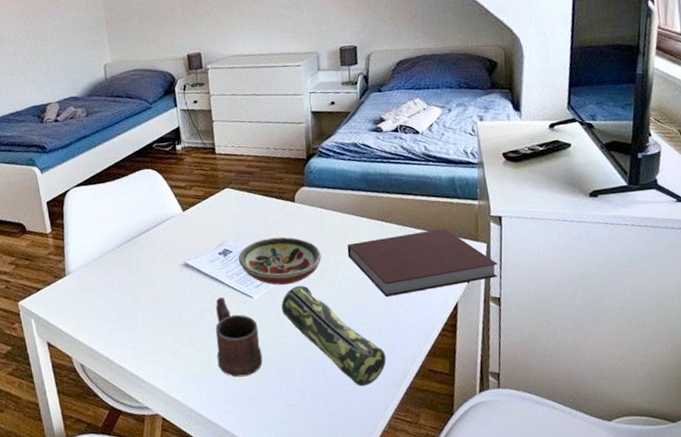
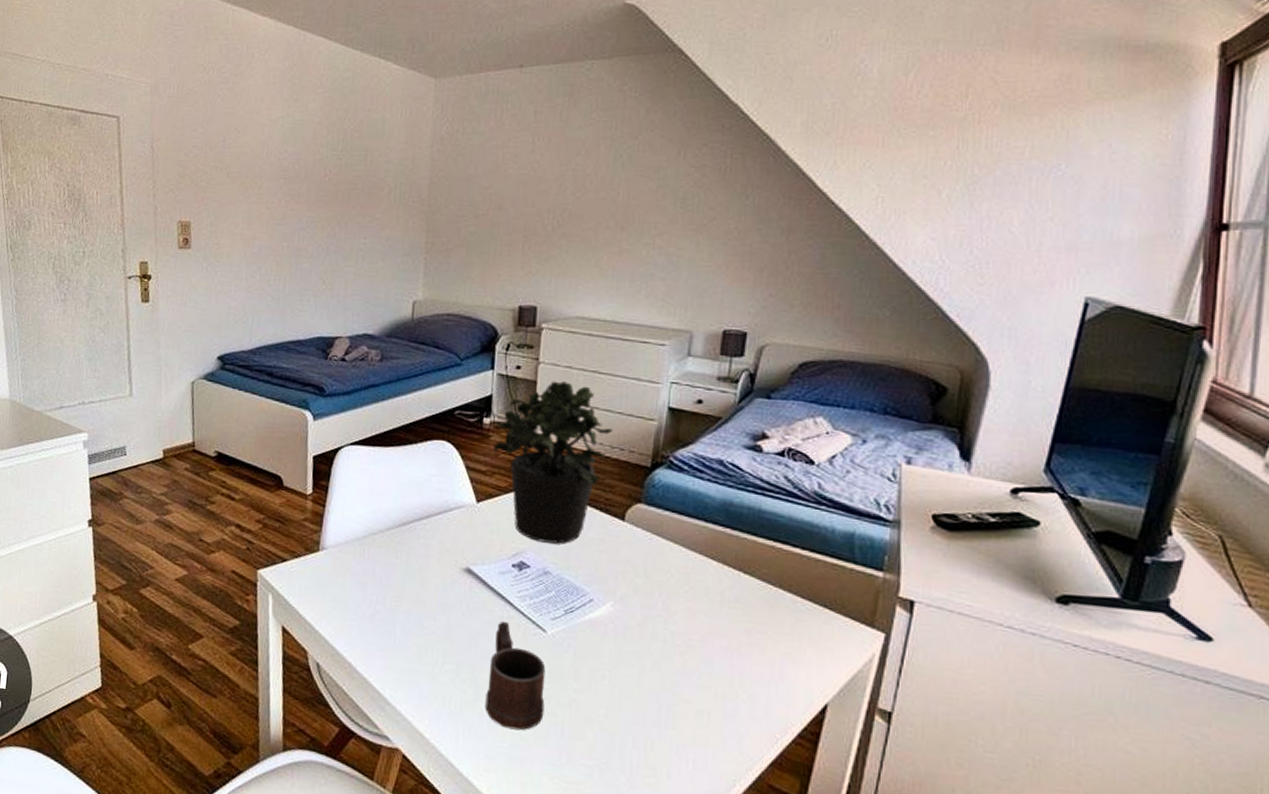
potted plant: none [188,106,274,232] -> present [494,381,613,544]
decorative bowl: present [238,237,322,285] -> none [536,559,648,626]
pencil case: present [281,286,386,387] -> none [581,630,711,784]
notebook: present [347,228,498,297] -> none [683,591,897,684]

